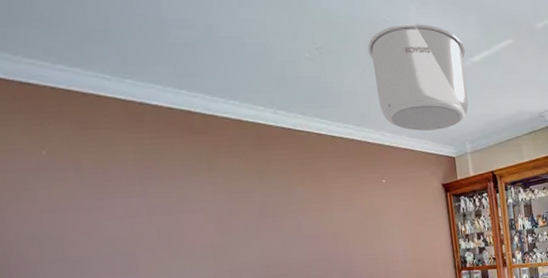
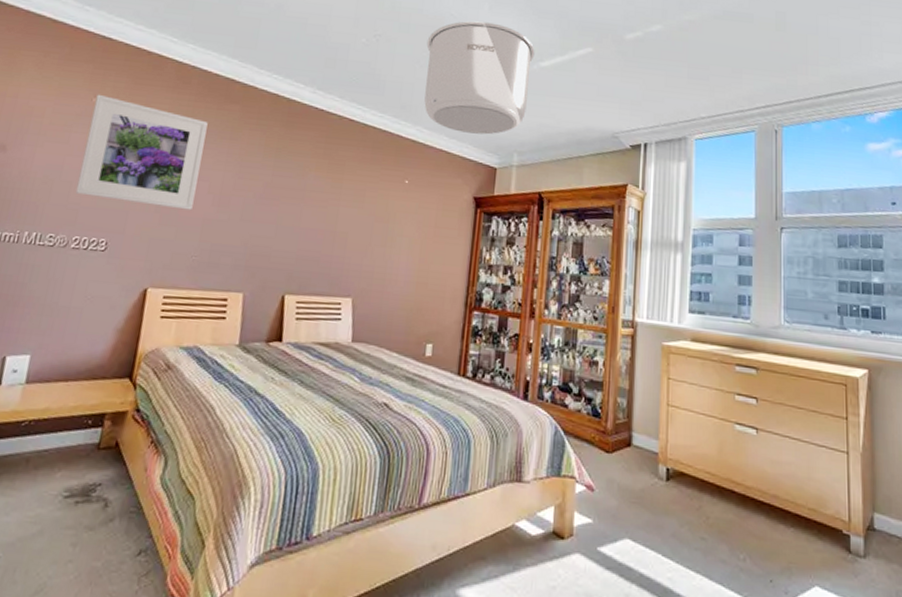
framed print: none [44,145,197,247] -> present [75,94,208,211]

